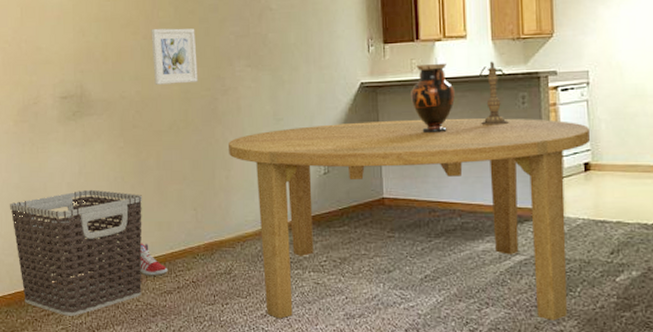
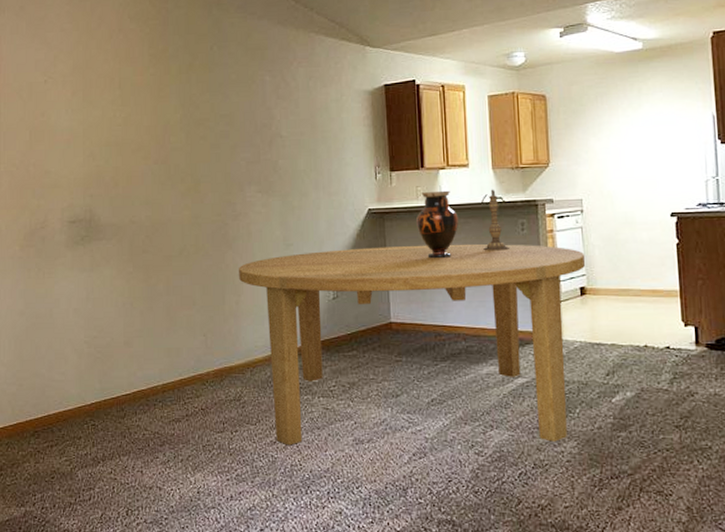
clothes hamper: present [10,189,143,316] -> none [14,315,152,447]
sneaker: present [136,243,168,276] -> none [144,370,177,404]
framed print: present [151,28,198,85] -> none [162,153,209,210]

